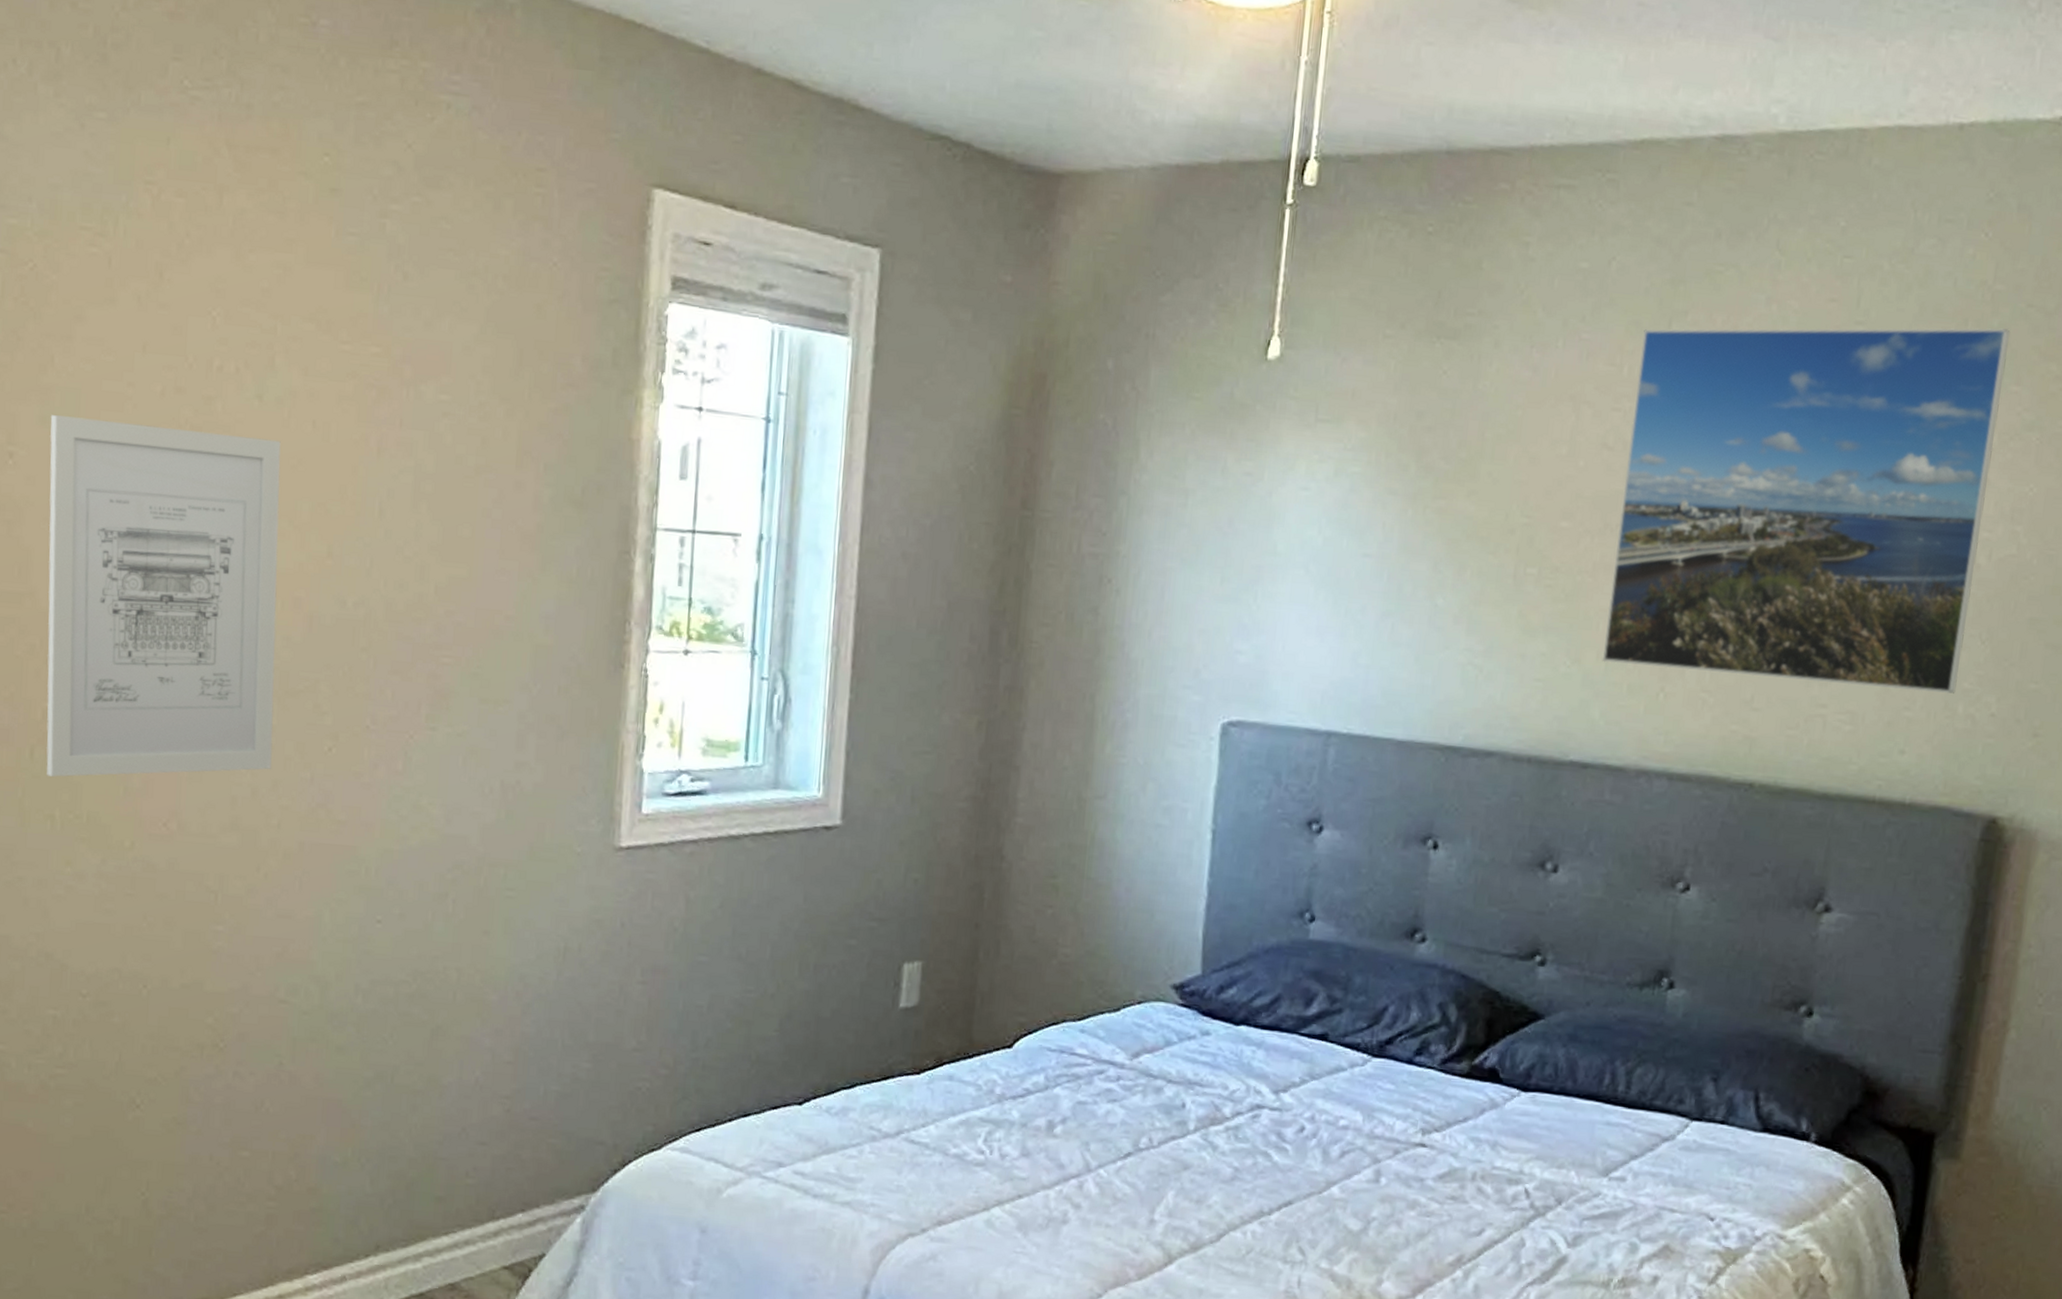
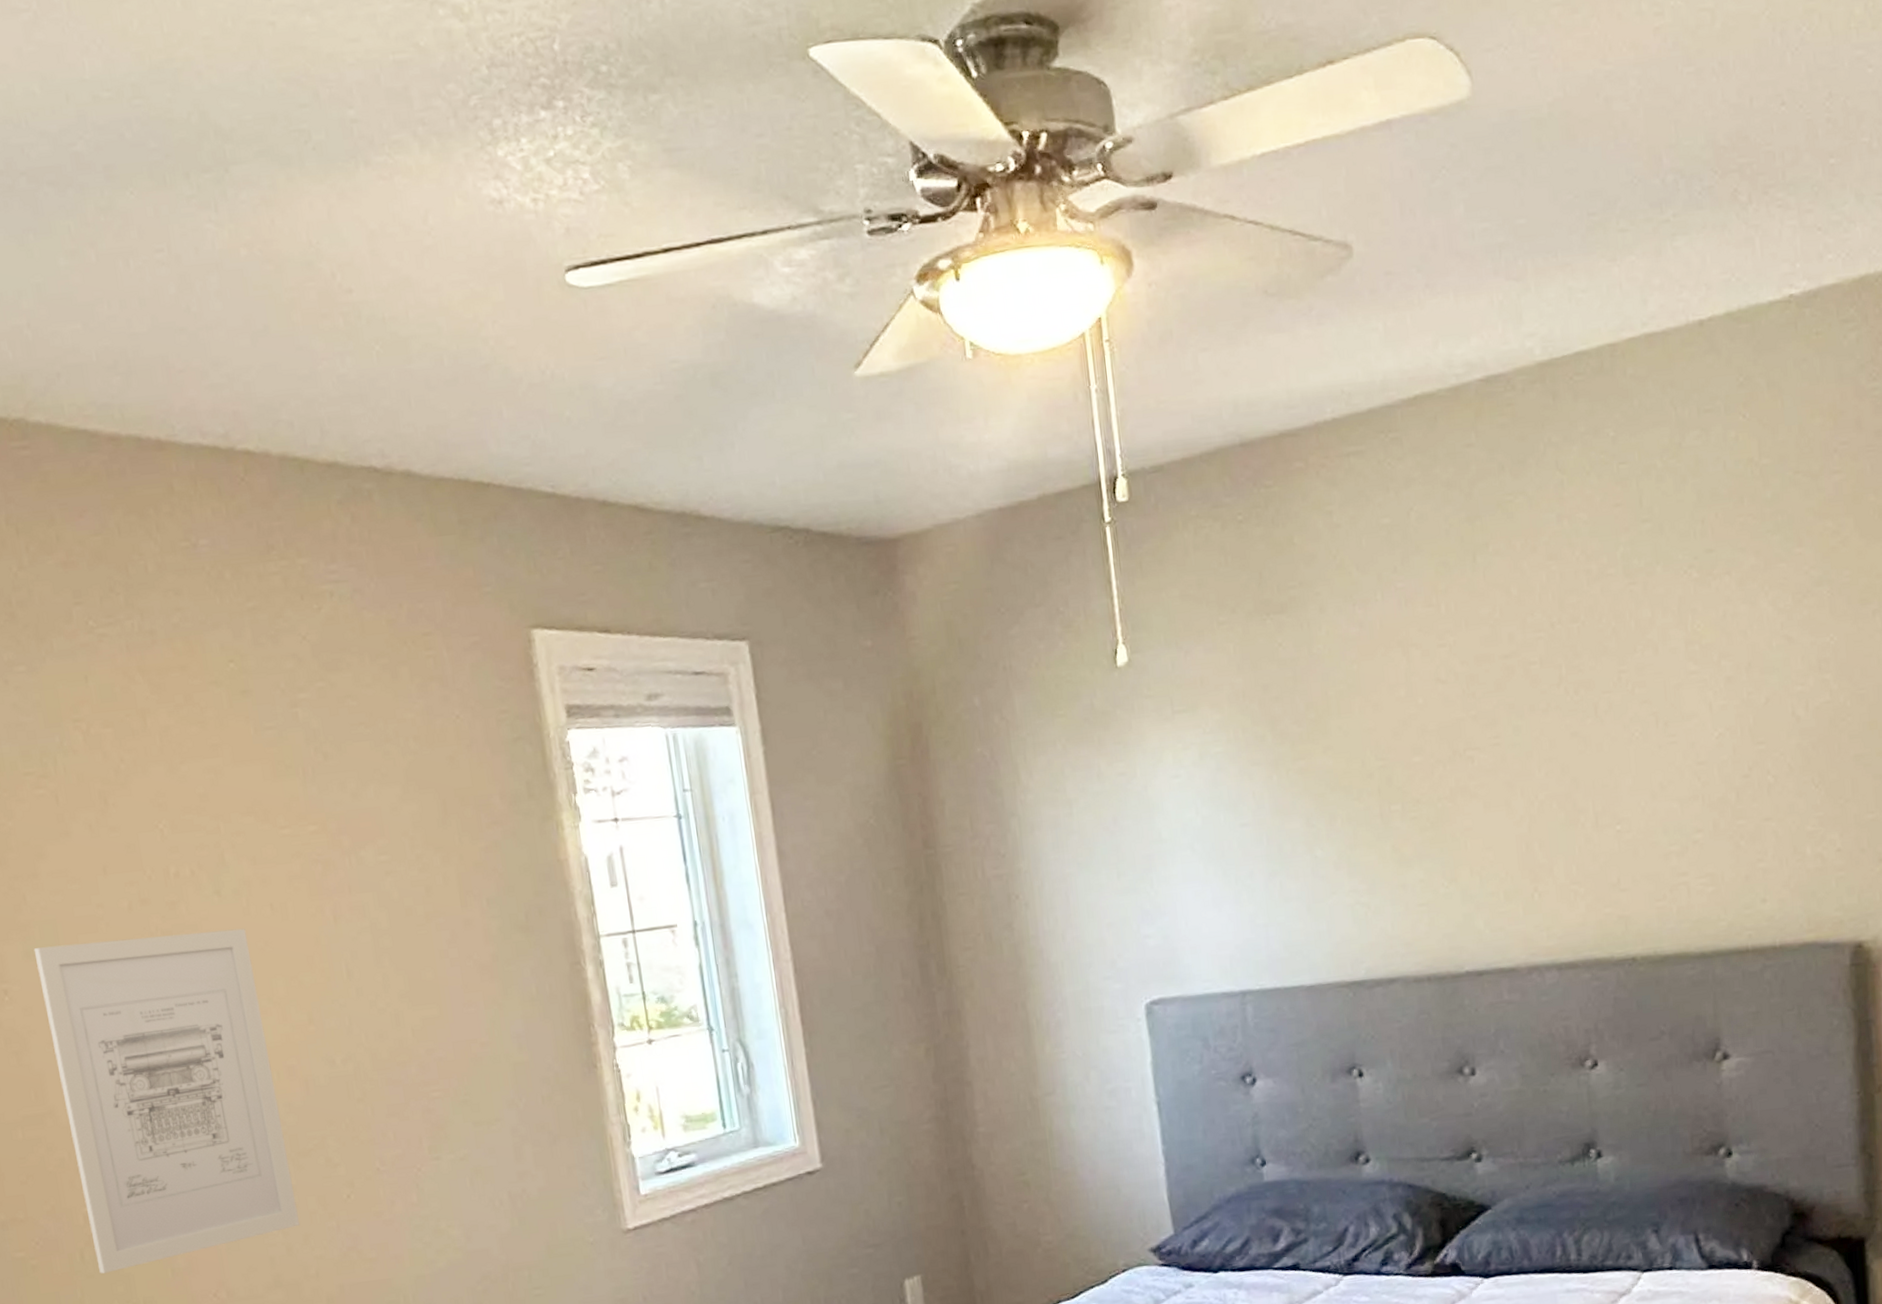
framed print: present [1602,327,2011,694] -> none [1451,498,1801,877]

